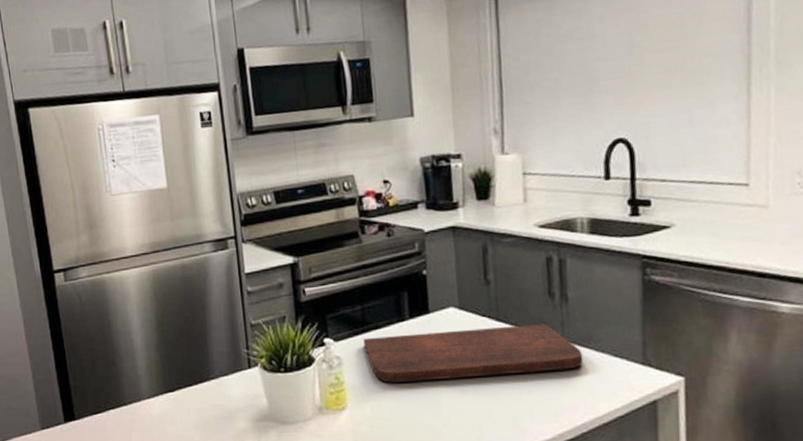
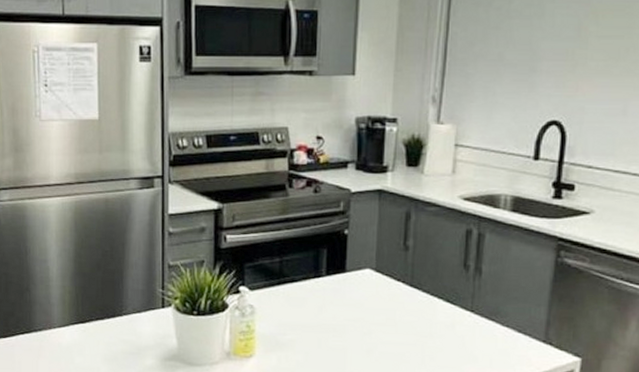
cutting board: present [363,324,584,383] -> none [278,290,488,340]

